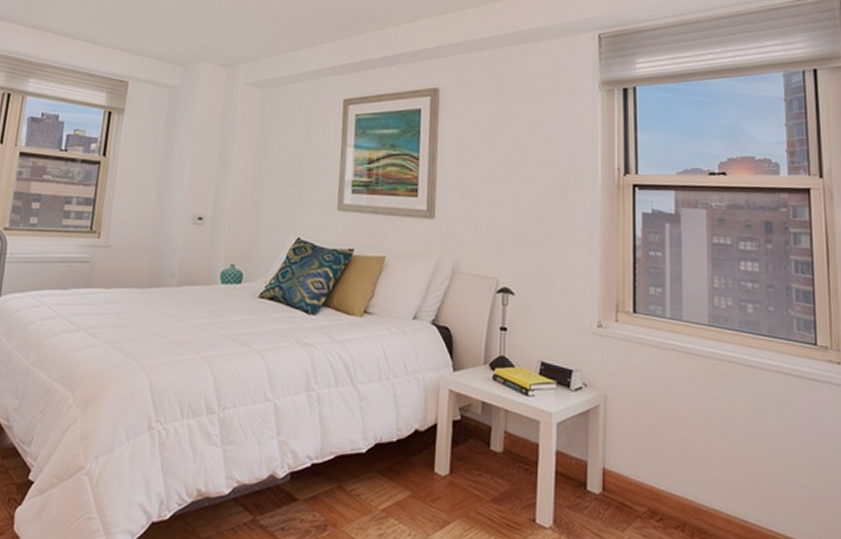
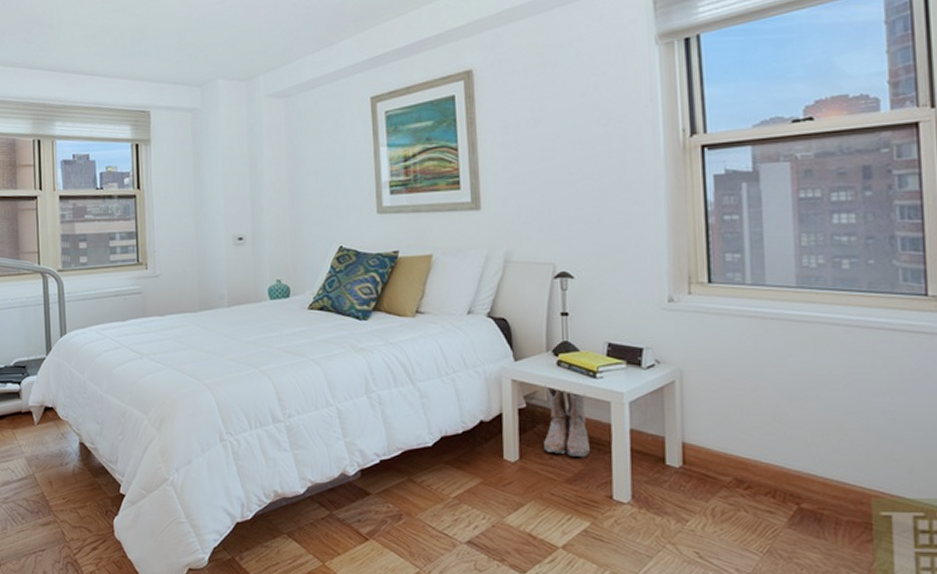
boots: none [474,398,518,477] -> present [544,385,591,458]

